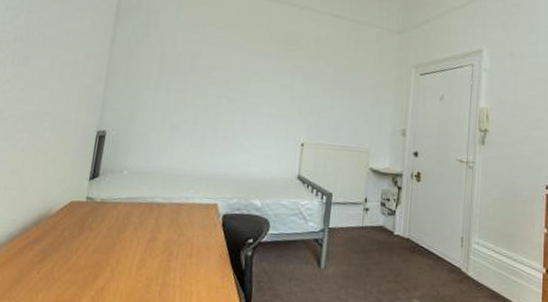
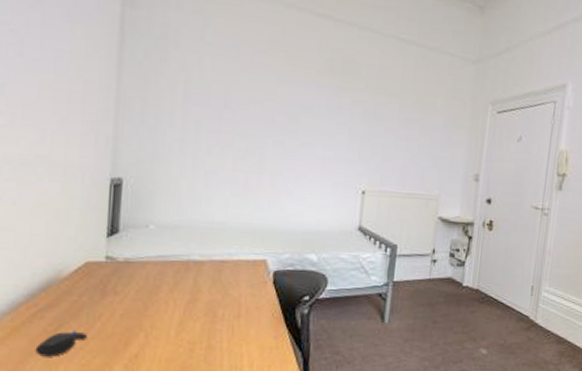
computer mouse: none [21,262,65,286] -> present [35,331,88,357]

